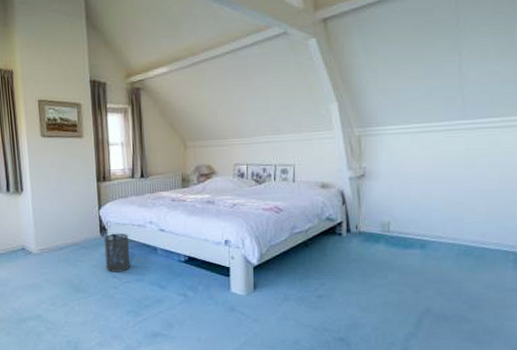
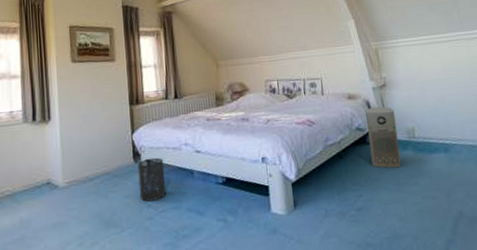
air purifier: none [339,198,371,260] -> present [365,106,402,168]

